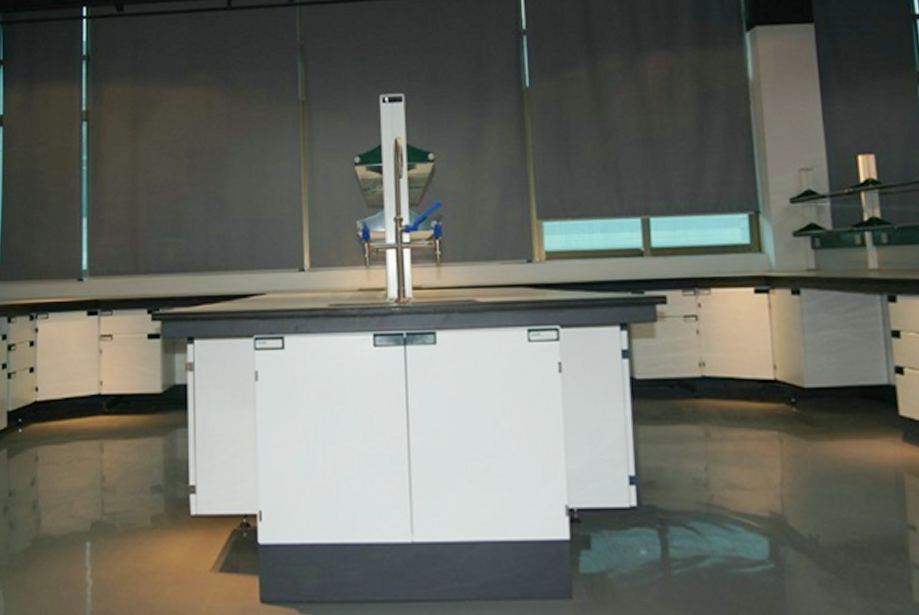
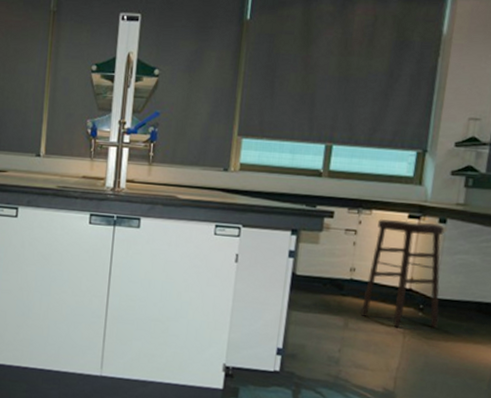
stool: none [721,295,818,430] -> present [361,218,445,328]

